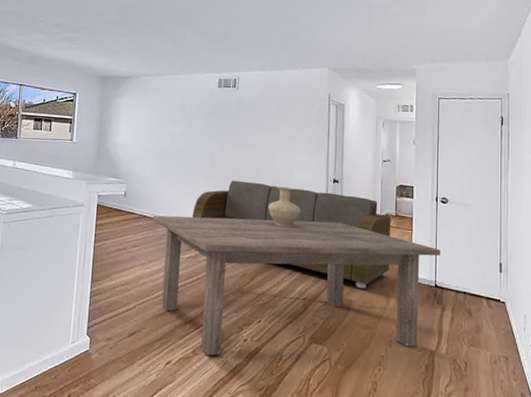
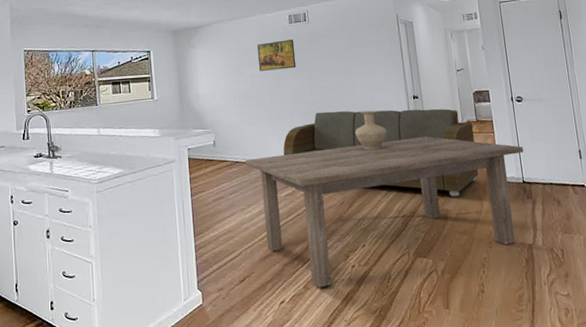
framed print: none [181,102,221,133] -> present [257,39,297,71]

